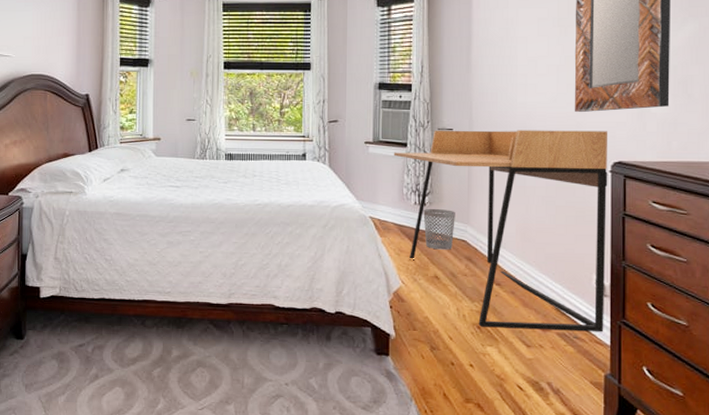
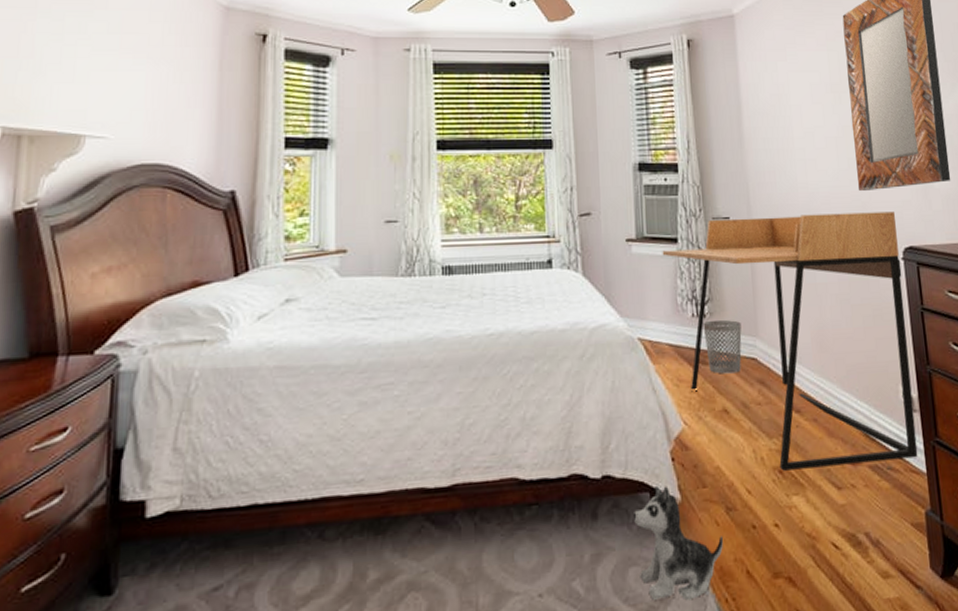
plush toy: none [358,323,427,406] -> present [634,485,724,601]

